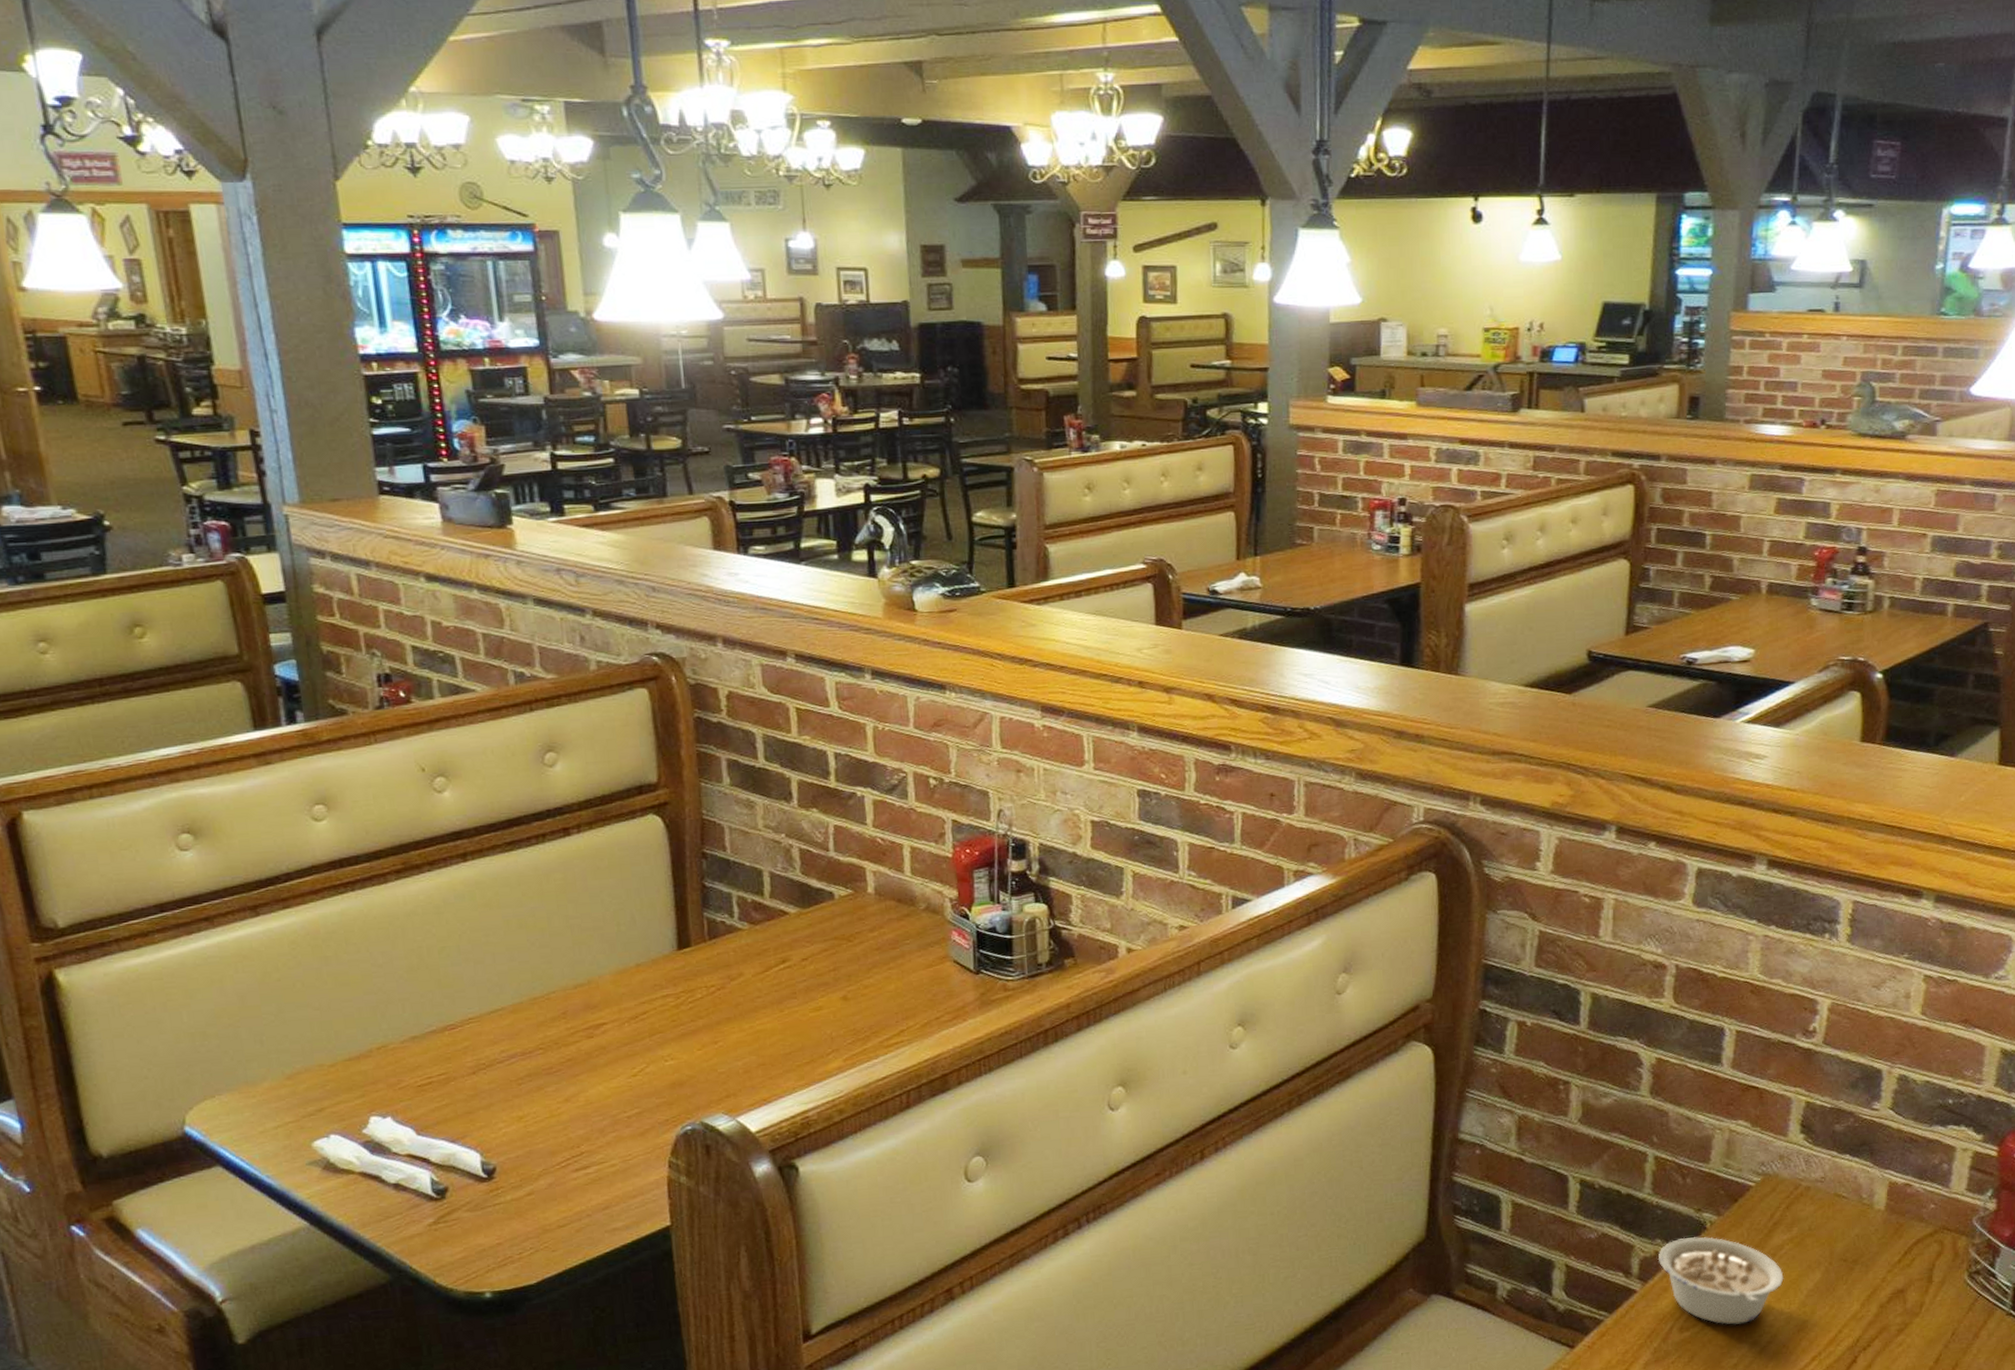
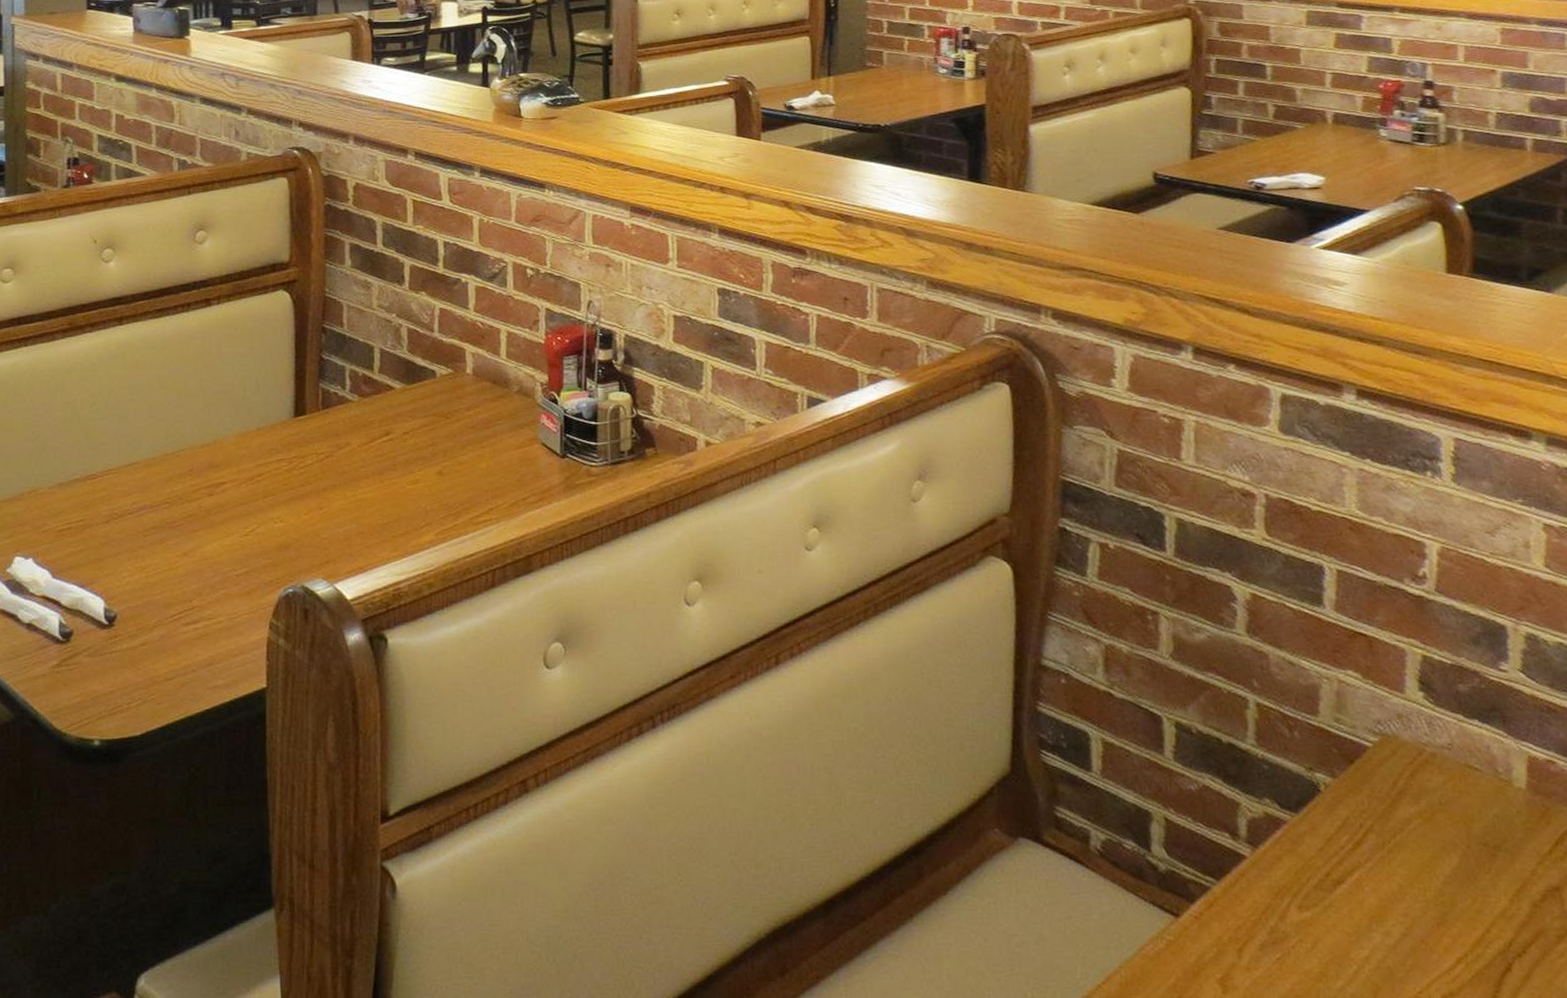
legume: present [1657,1237,1784,1325] -> none [1267,799,1415,909]

